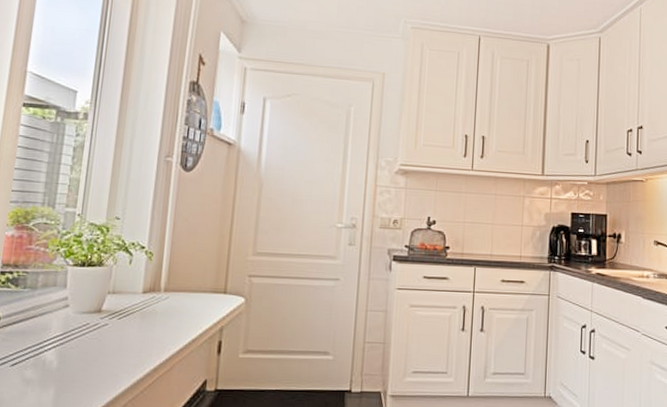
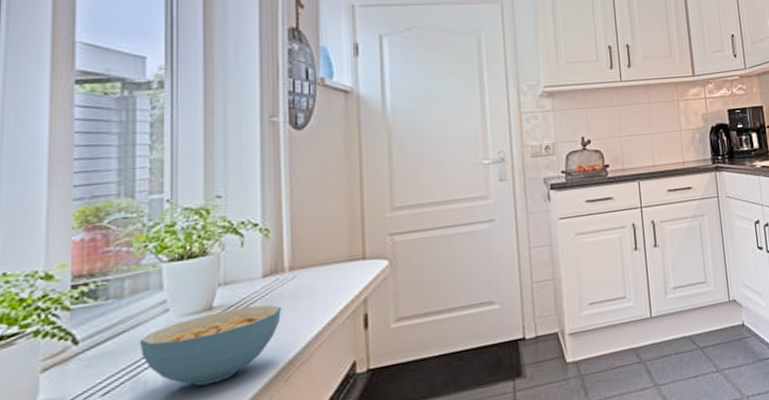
cereal bowl: none [43,315,154,374] -> present [139,304,281,386]

